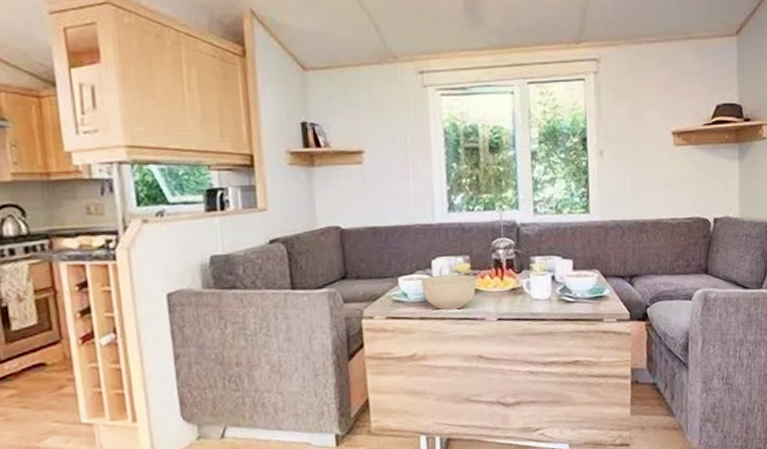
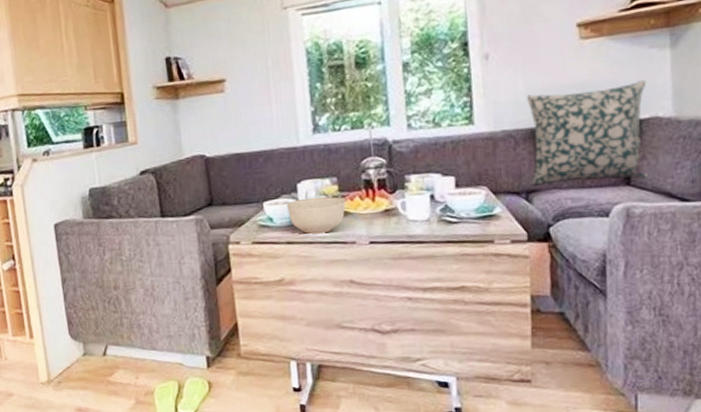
pillow: none [632,185,721,273] -> present [527,80,649,188]

